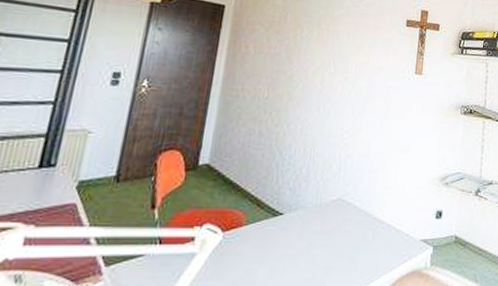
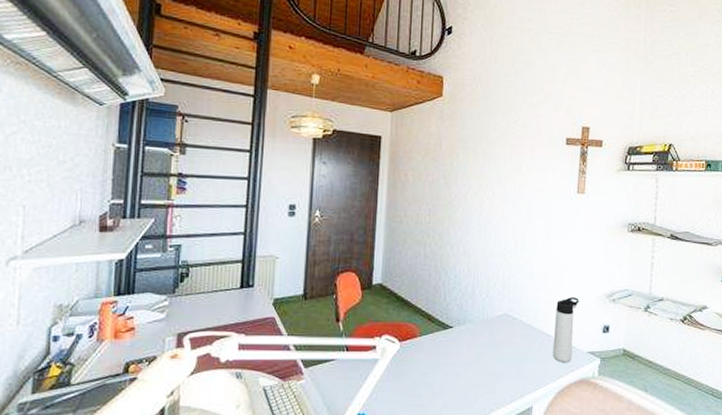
thermos bottle: none [385,180,414,253] -> present [552,297,579,363]

